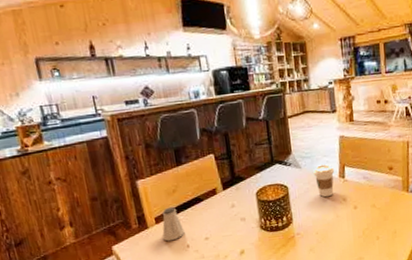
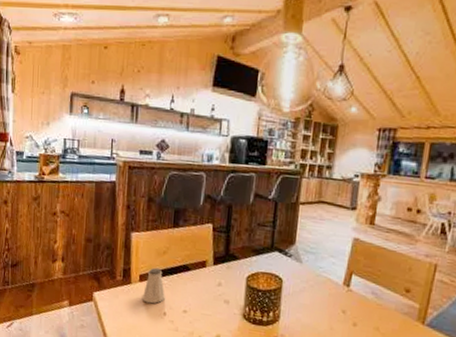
coffee cup: present [313,164,335,198] -> none [314,264,340,304]

